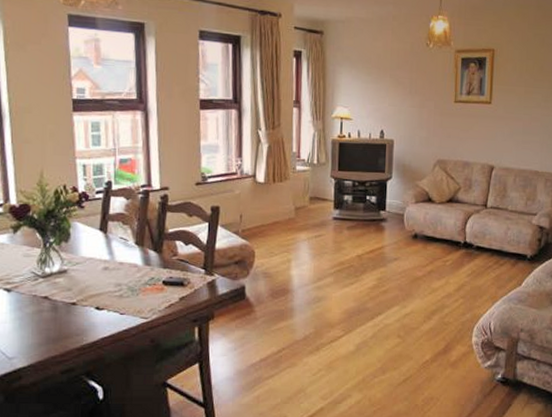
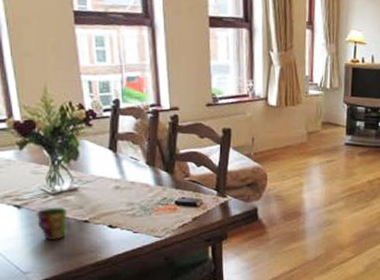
cup: none [24,290,55,324] -> present [35,207,67,241]

